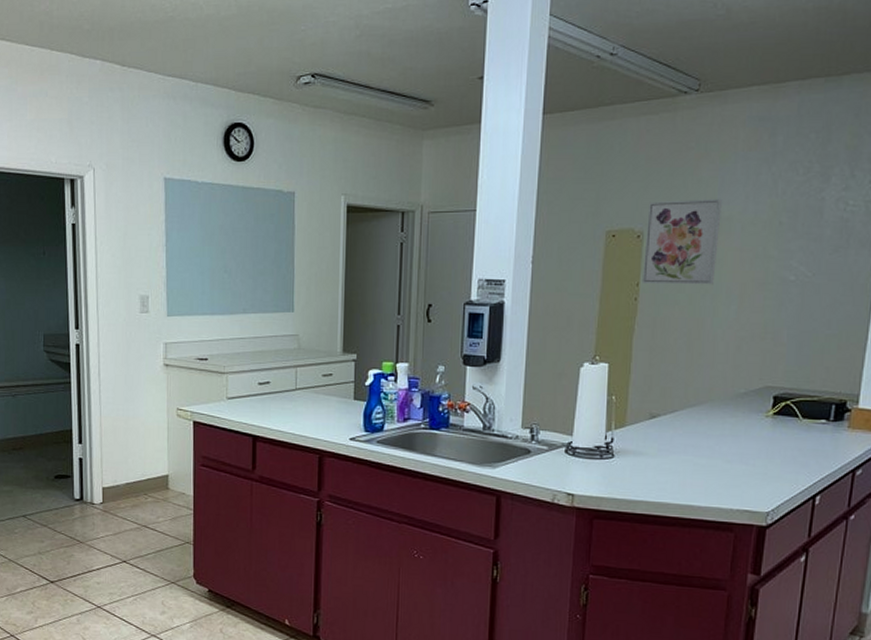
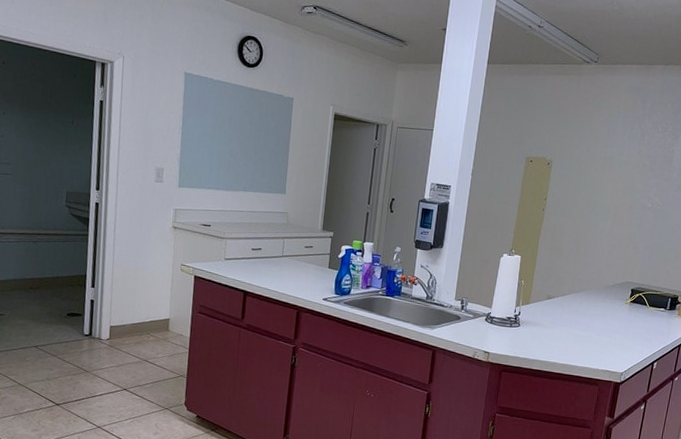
wall art: present [641,198,722,285] -> none [548,139,607,205]

